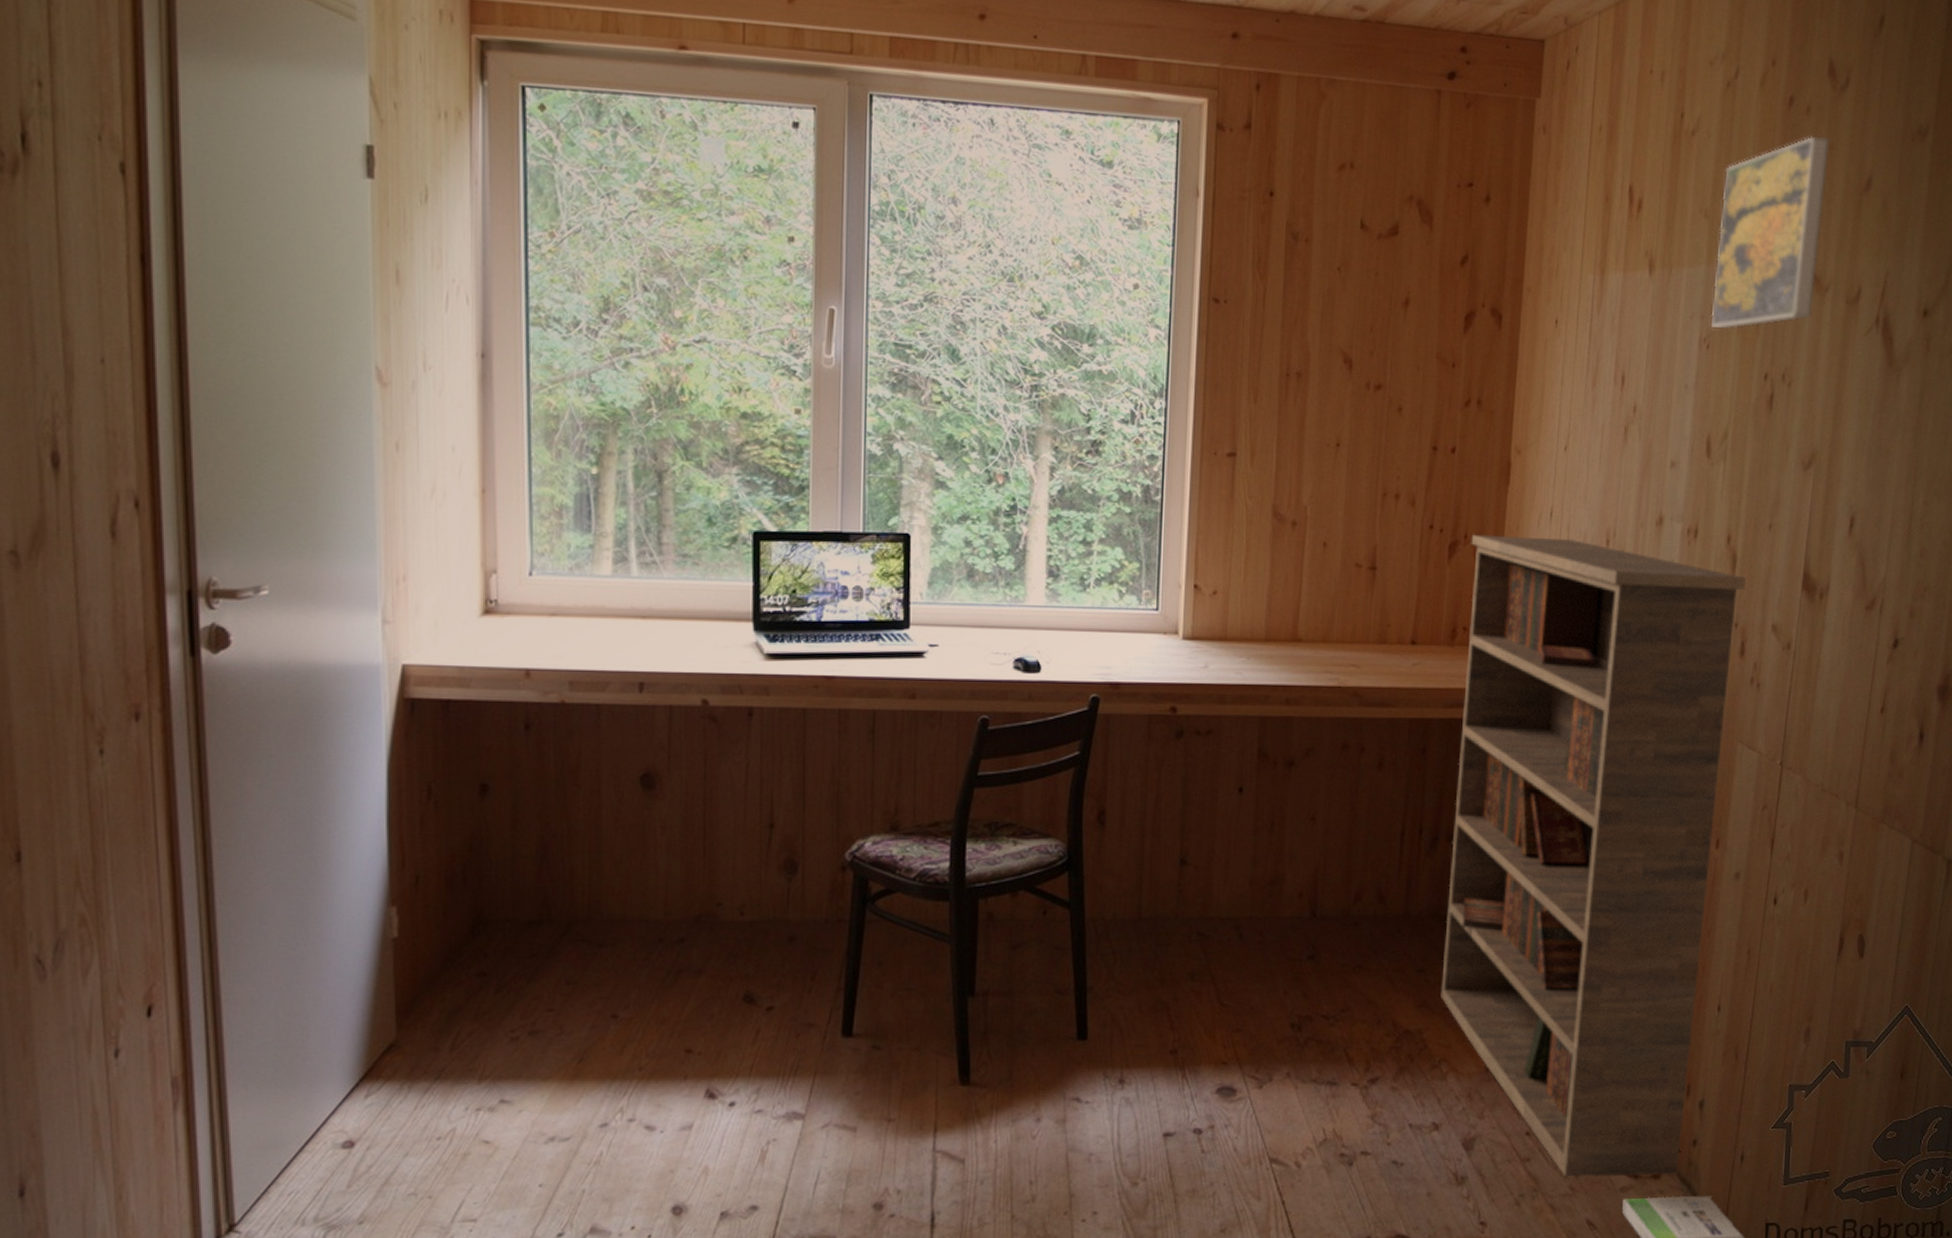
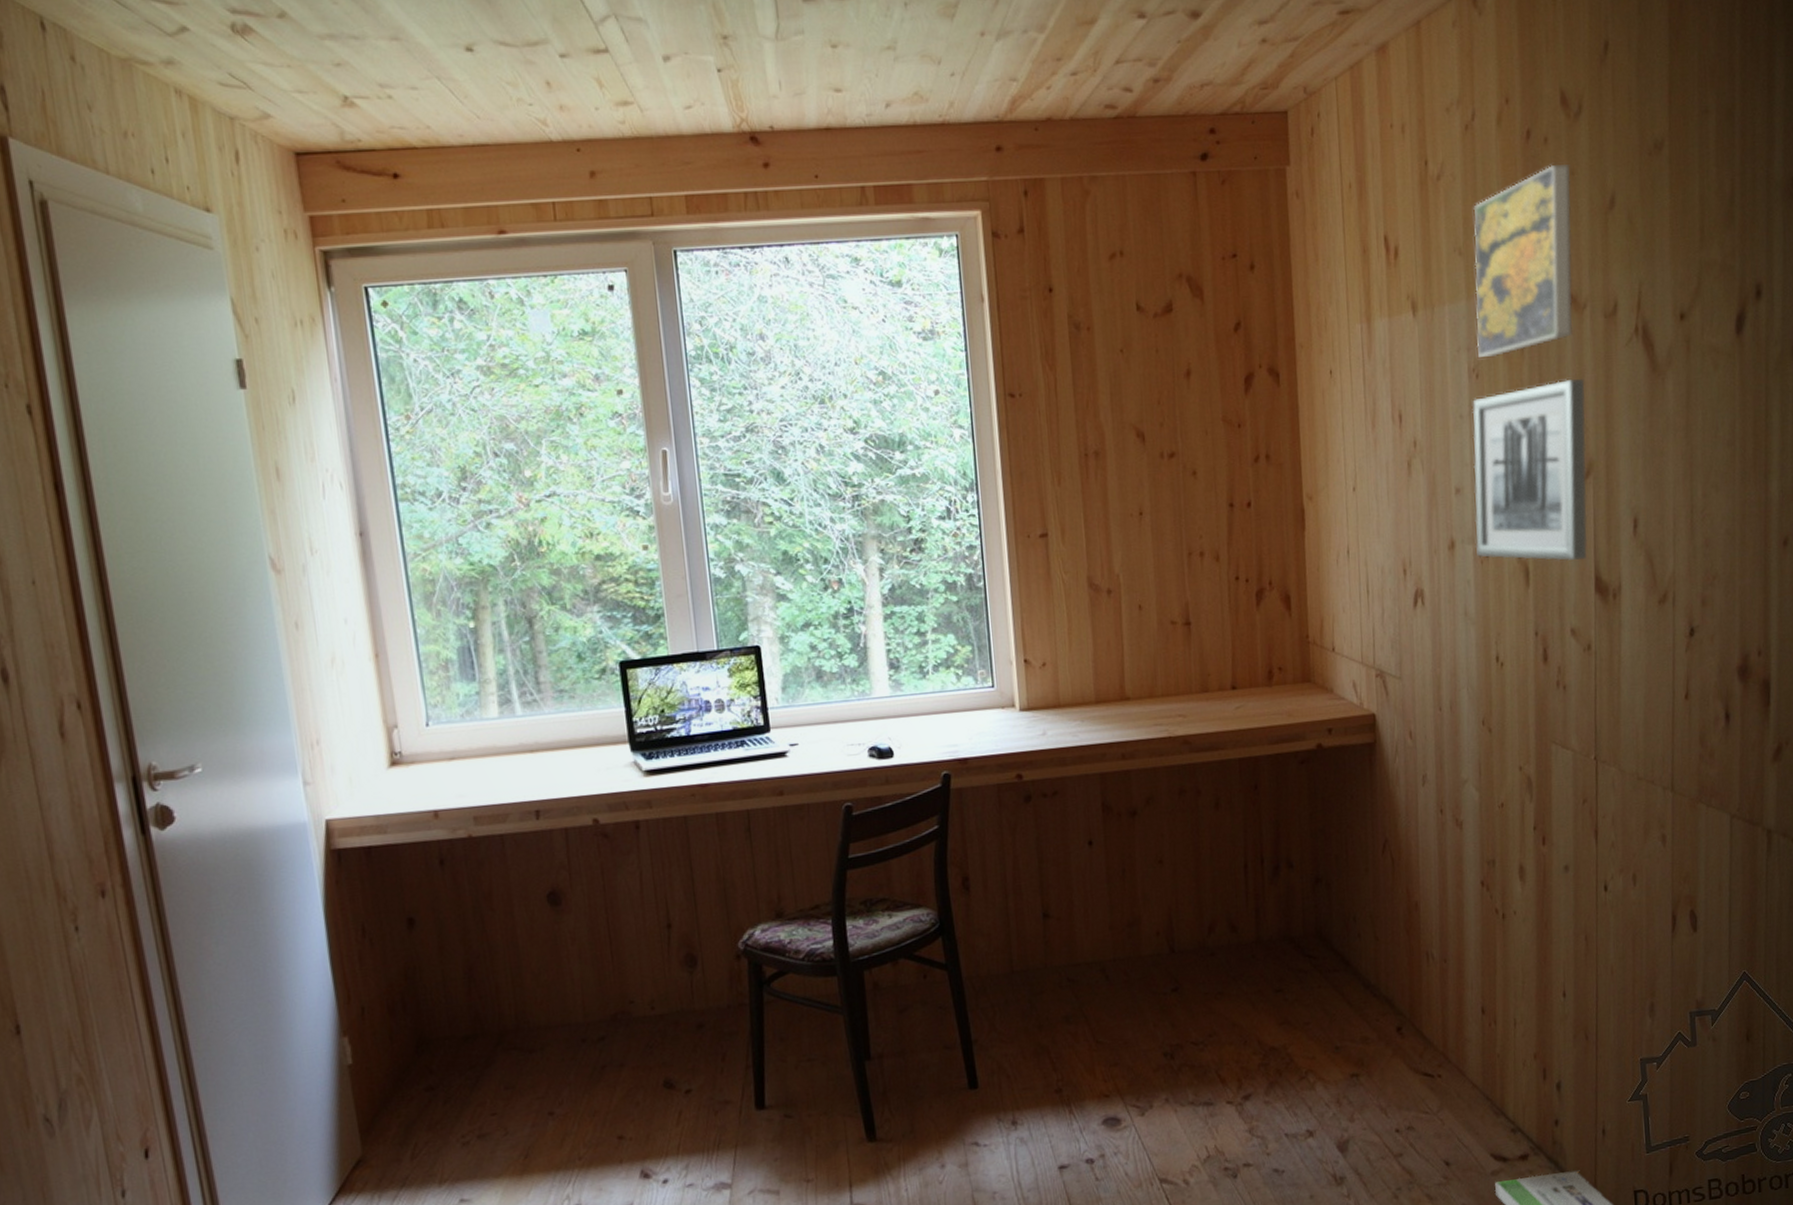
bookshelf: present [1441,534,1747,1178] -> none [1276,573,1544,1168]
wall art: none [1684,362,1818,554] -> present [1472,379,1588,562]

